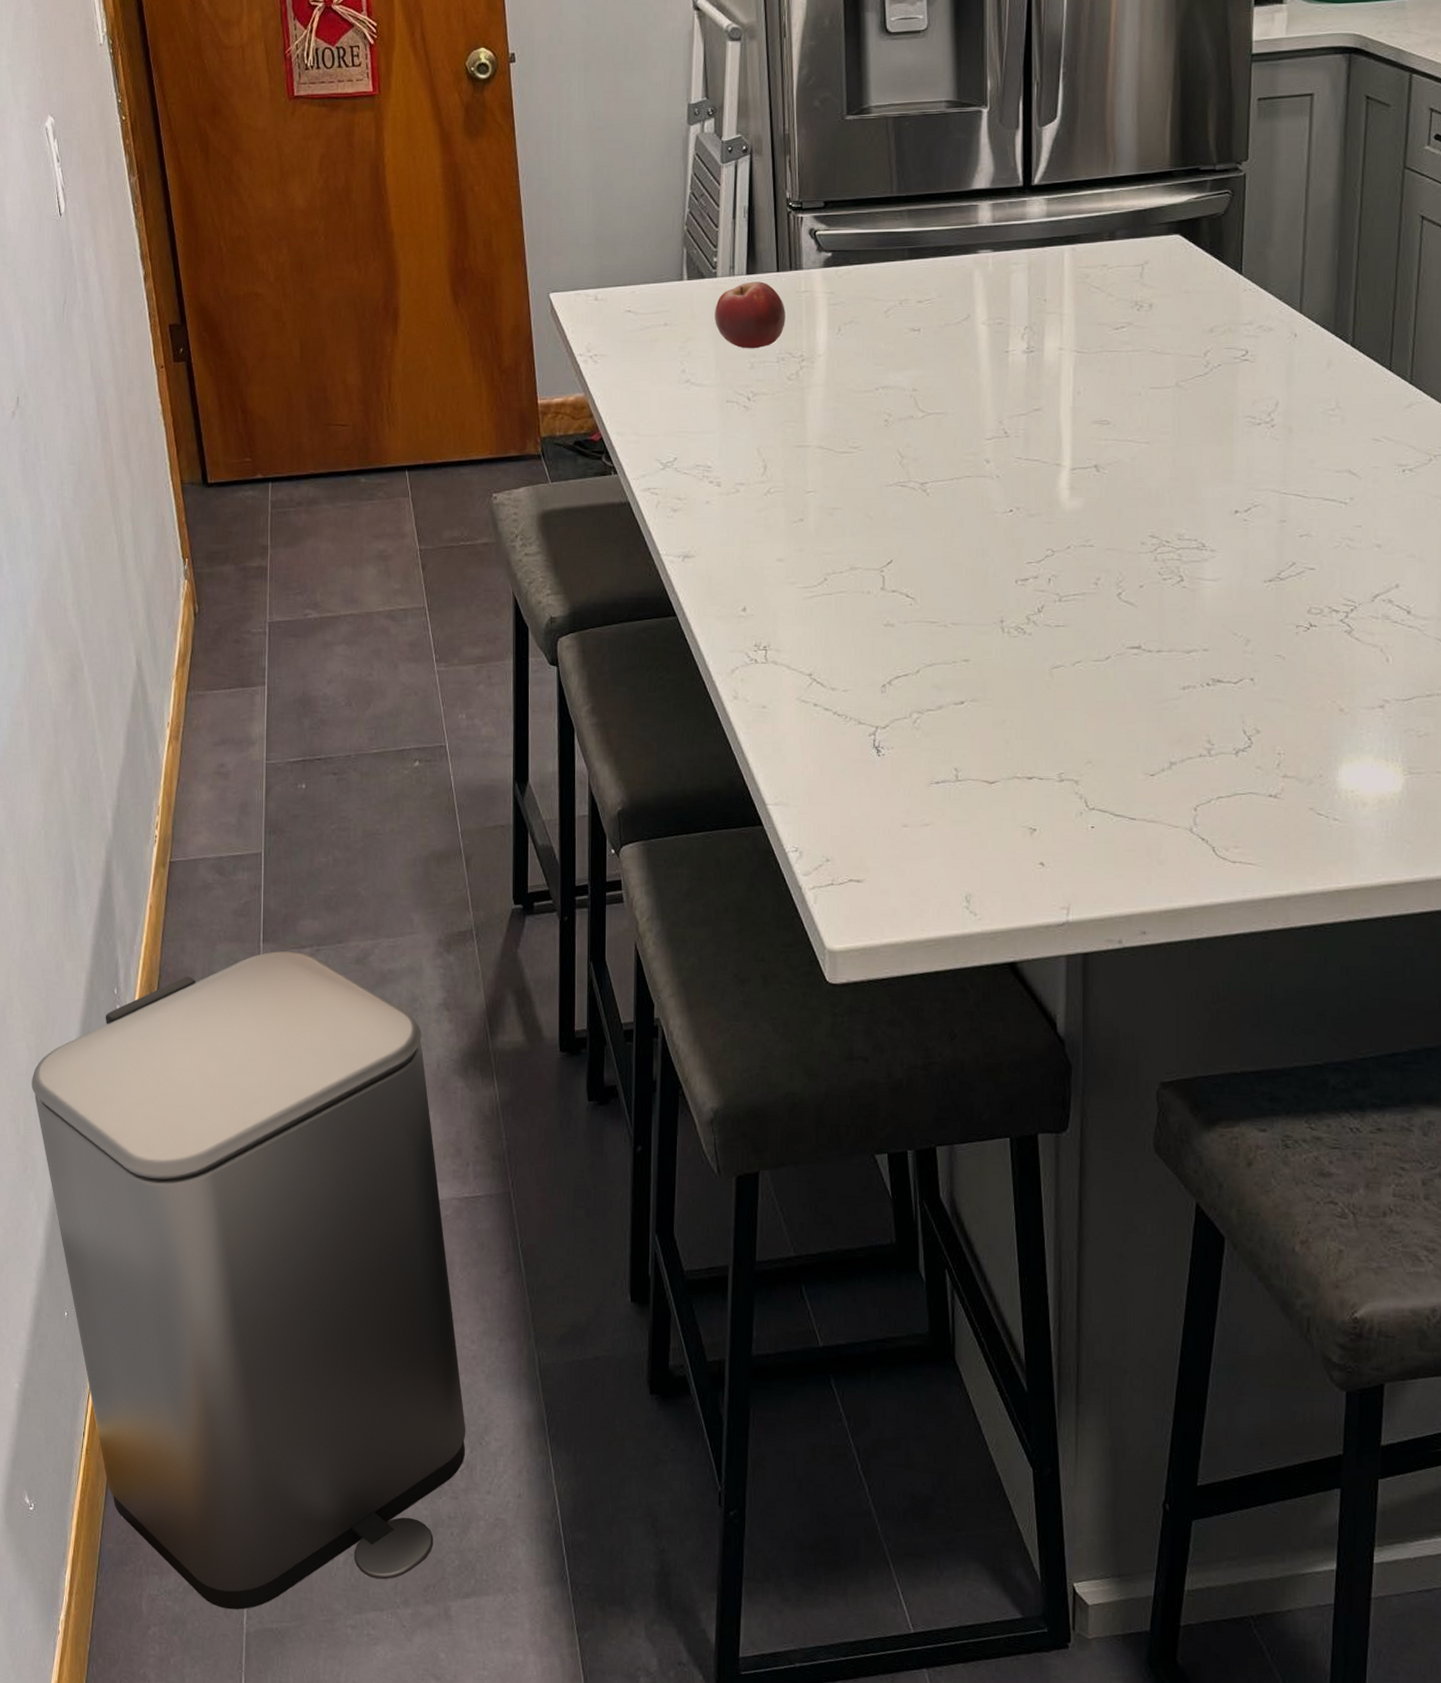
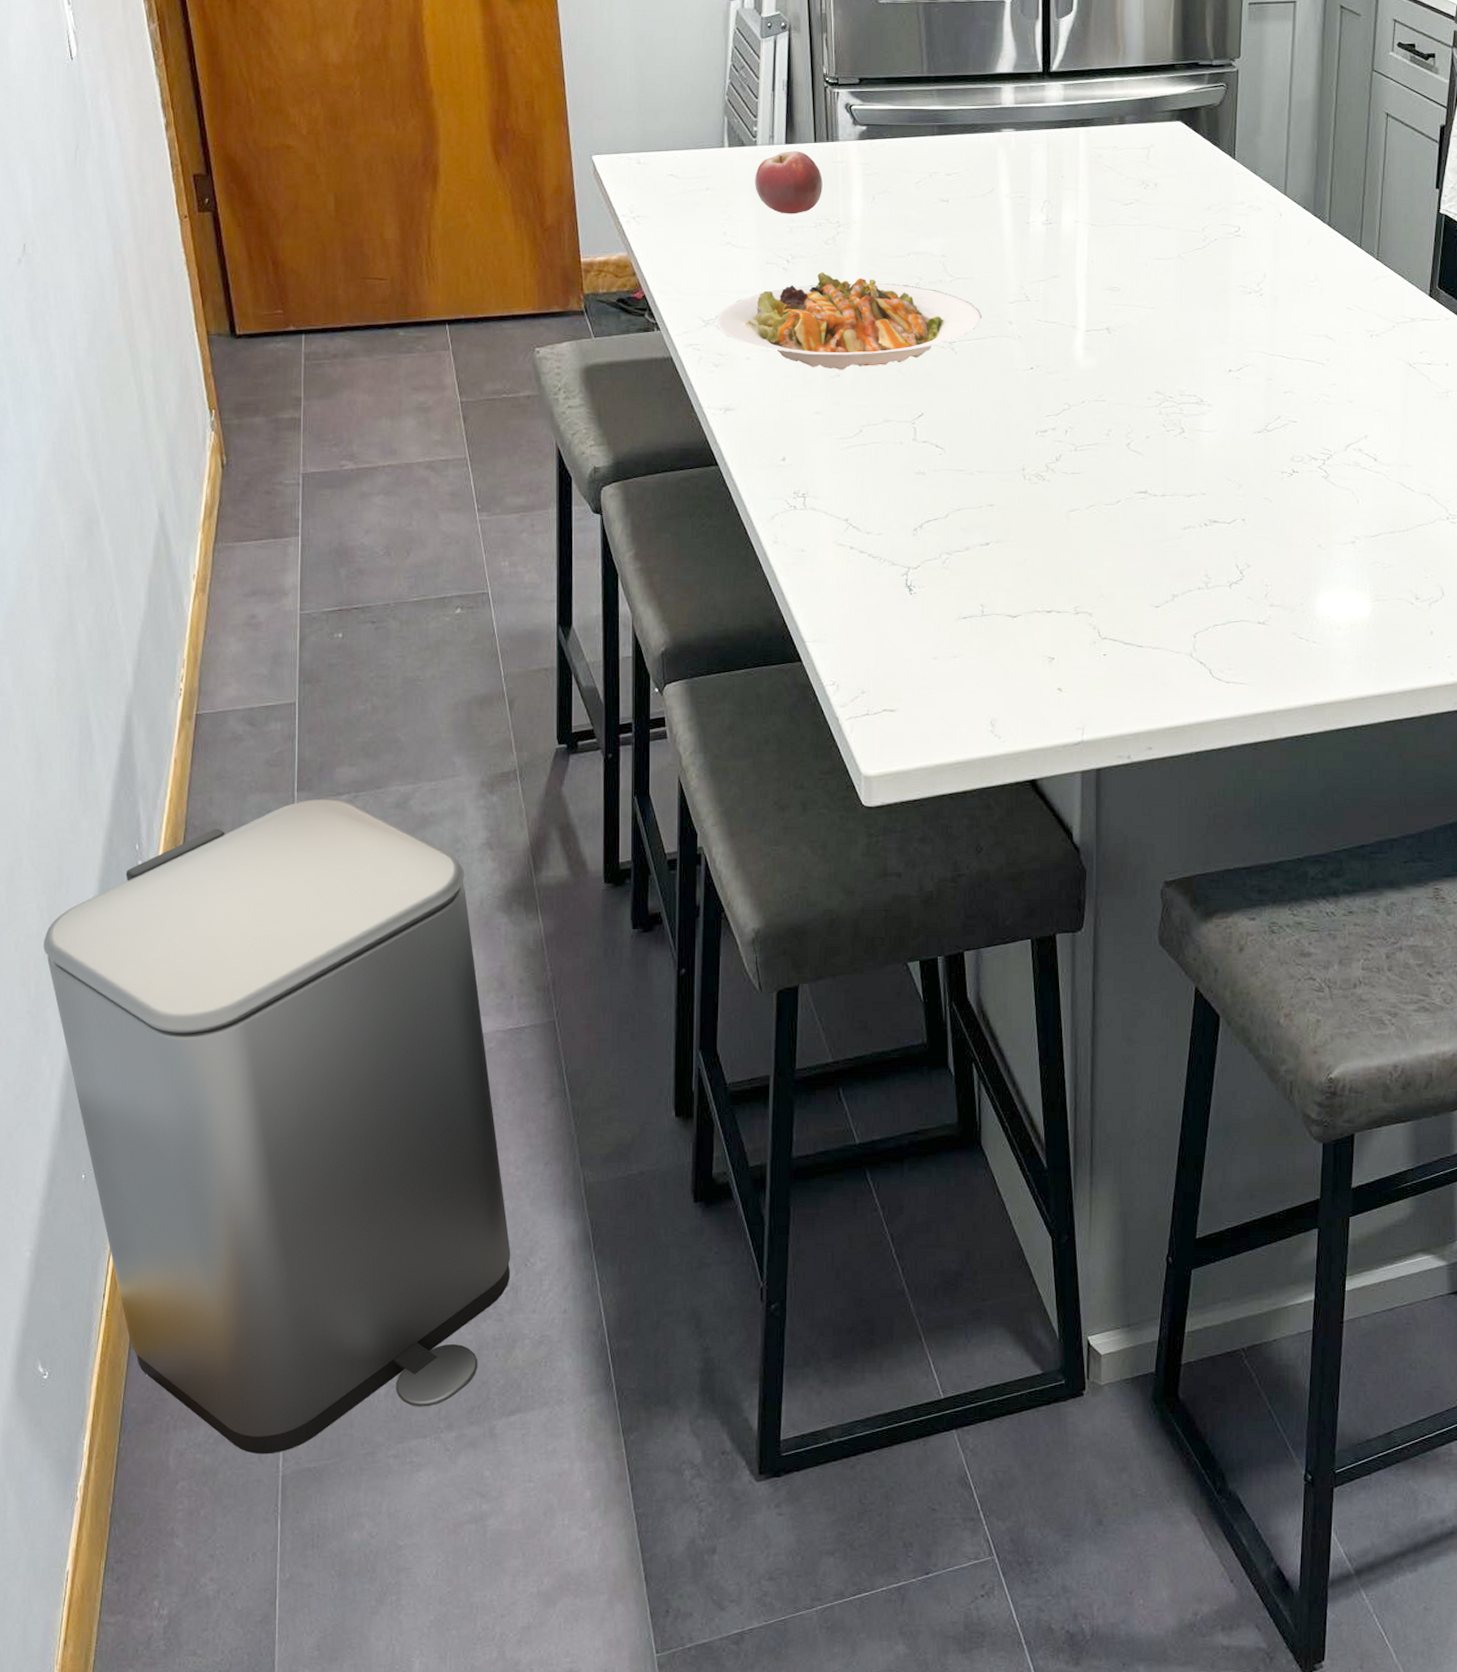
salad: none [674,409,956,514] -> present [715,271,982,370]

